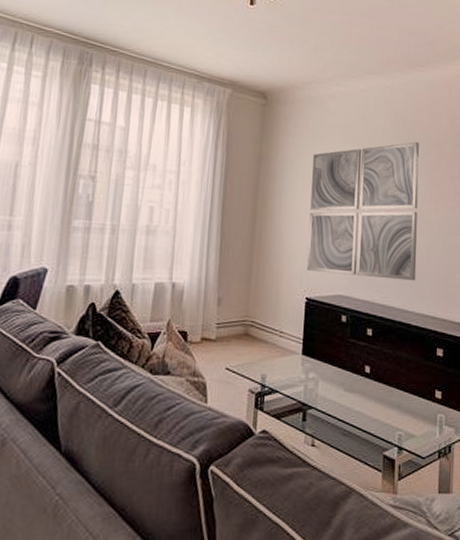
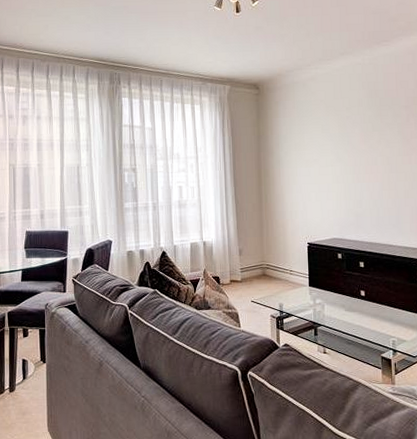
wall art: present [306,142,420,281] -> none [301,107,397,222]

